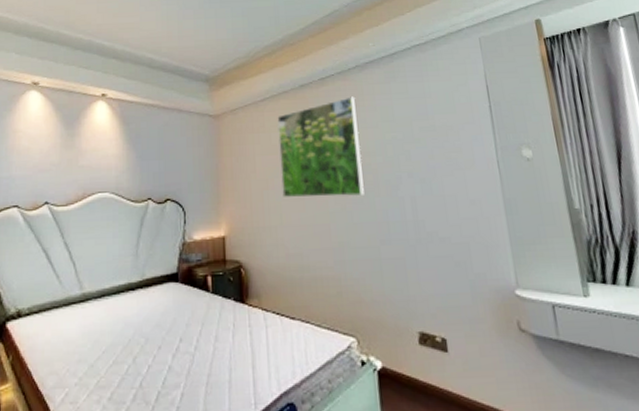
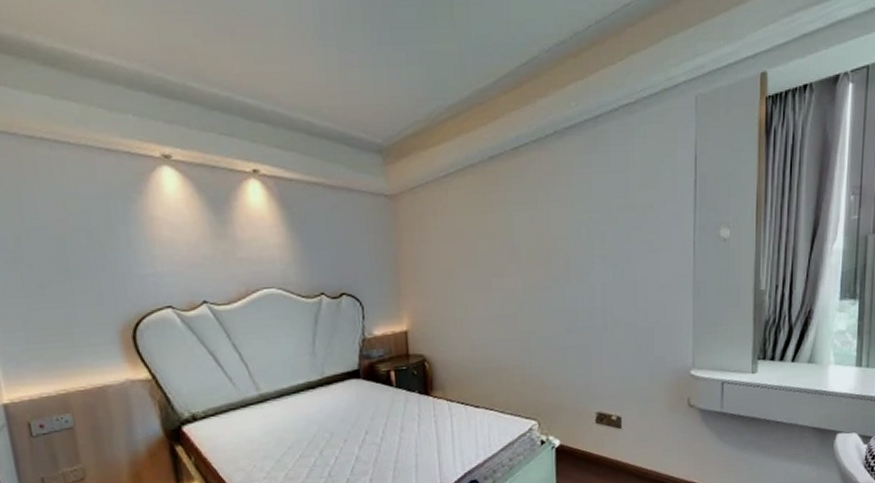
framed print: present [277,96,364,198] -> none [463,170,554,287]

